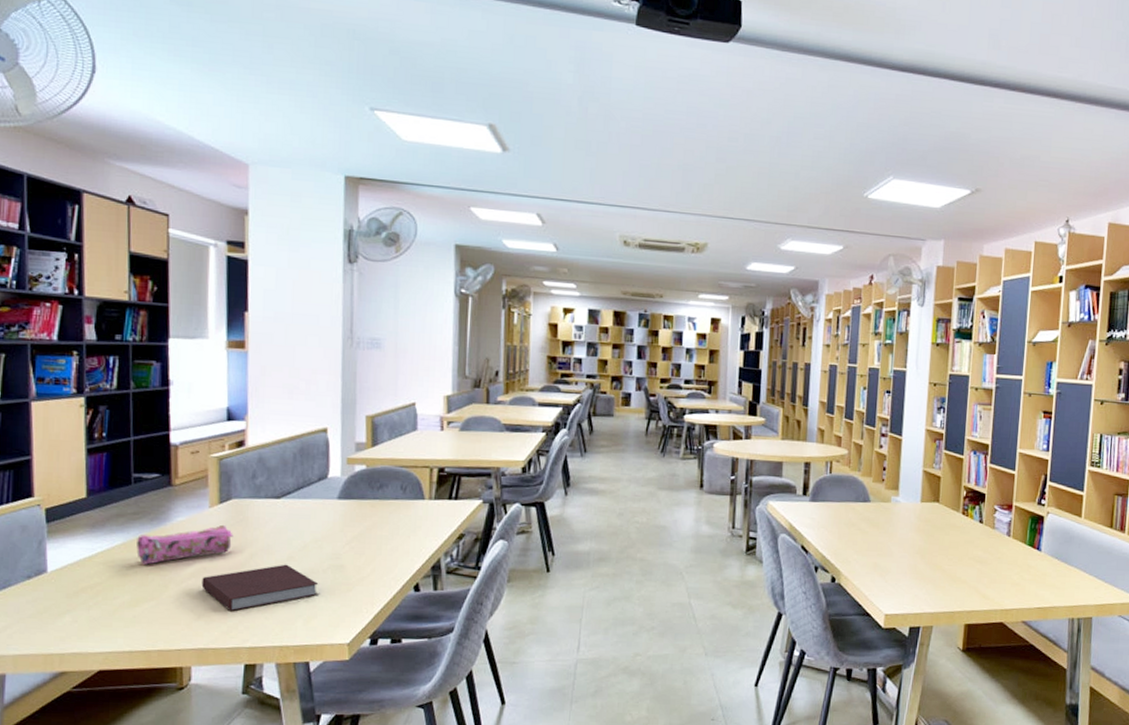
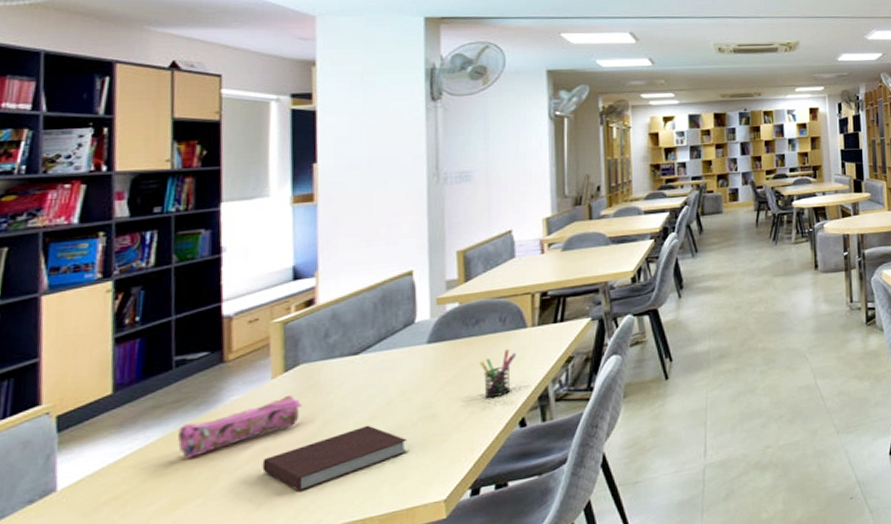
pen holder: none [382,517,414,560] -> present [479,349,516,399]

